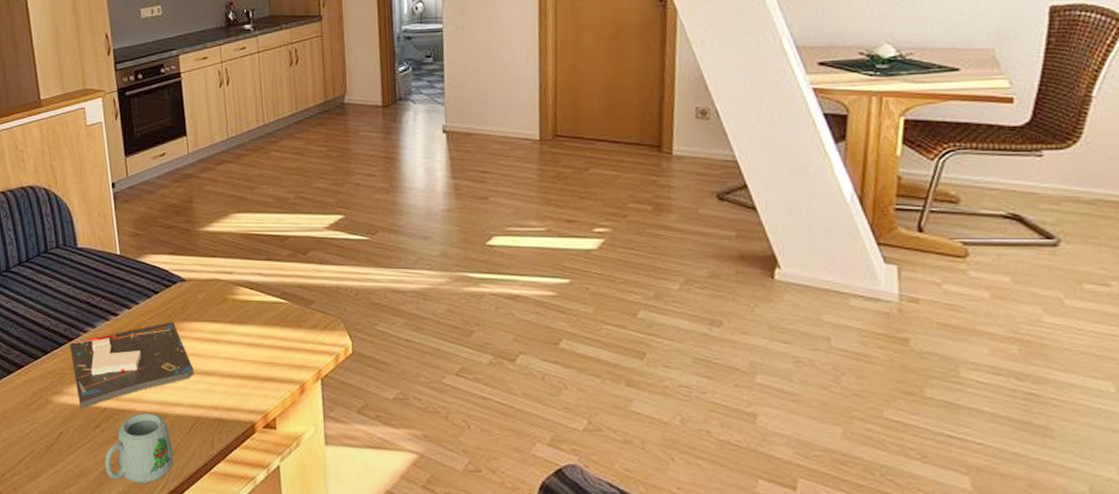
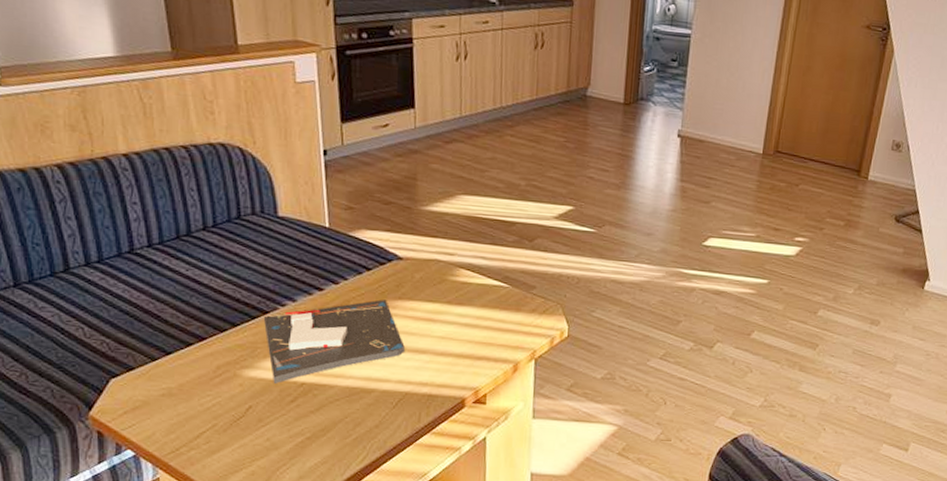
mug: present [105,412,173,484] -> none [300,387,377,455]

